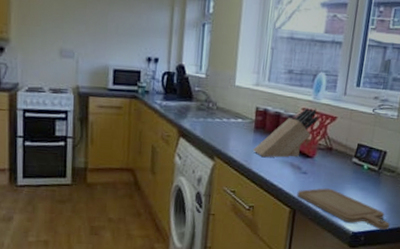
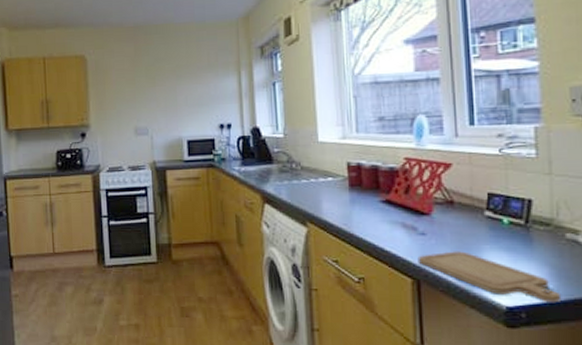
knife block: present [252,108,318,158] -> none [351,157,426,218]

